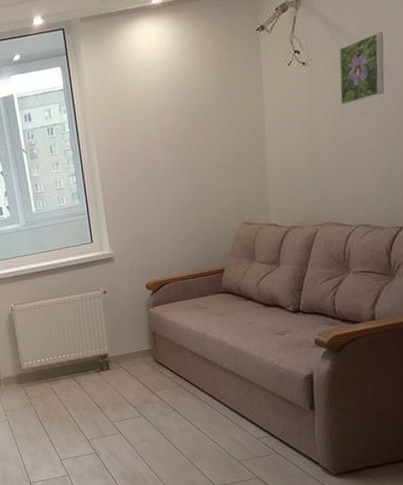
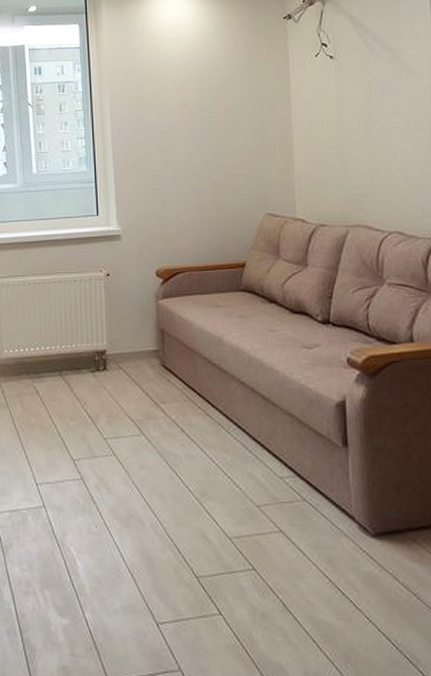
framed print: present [339,31,385,105] -> none [366,37,413,104]

